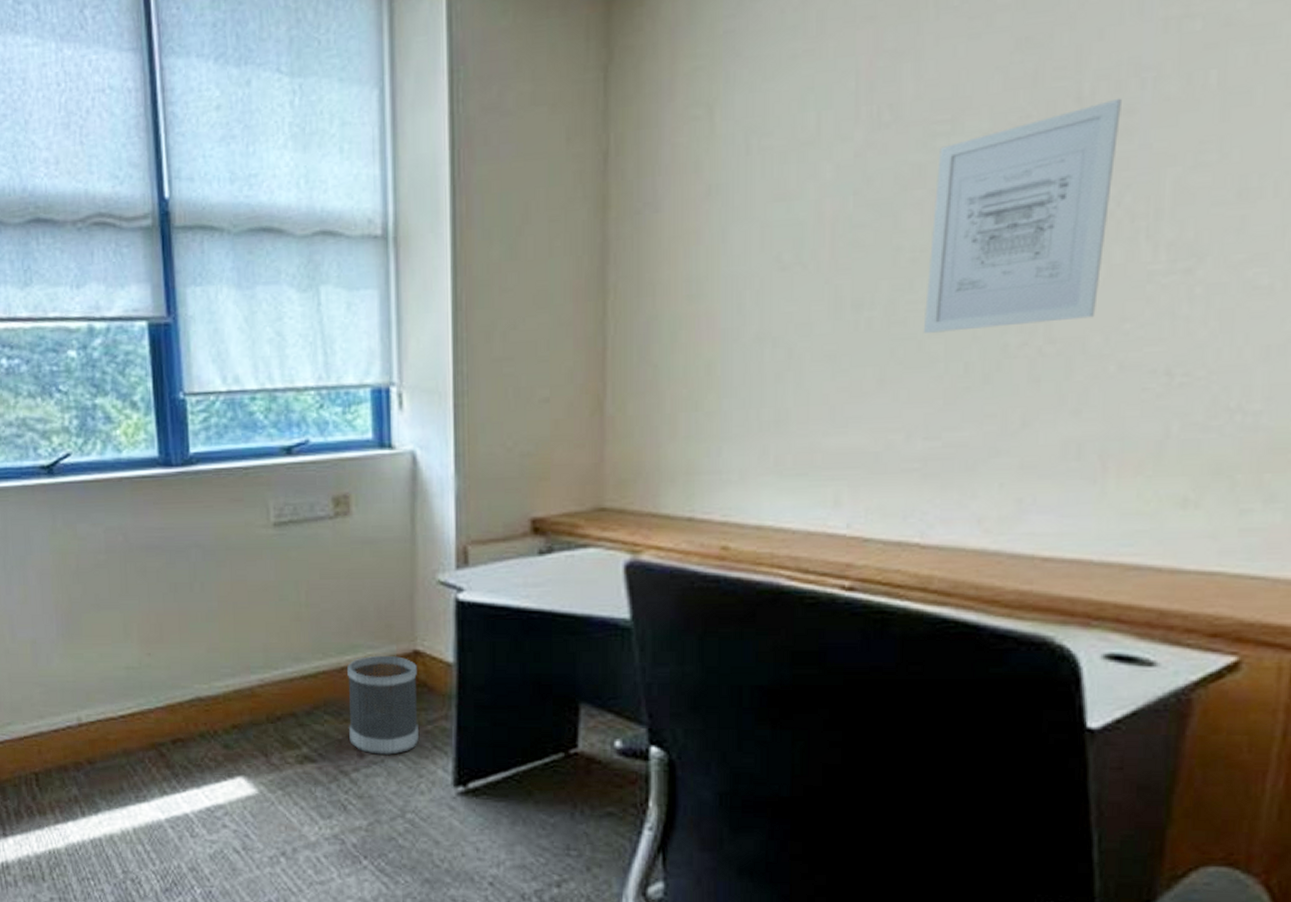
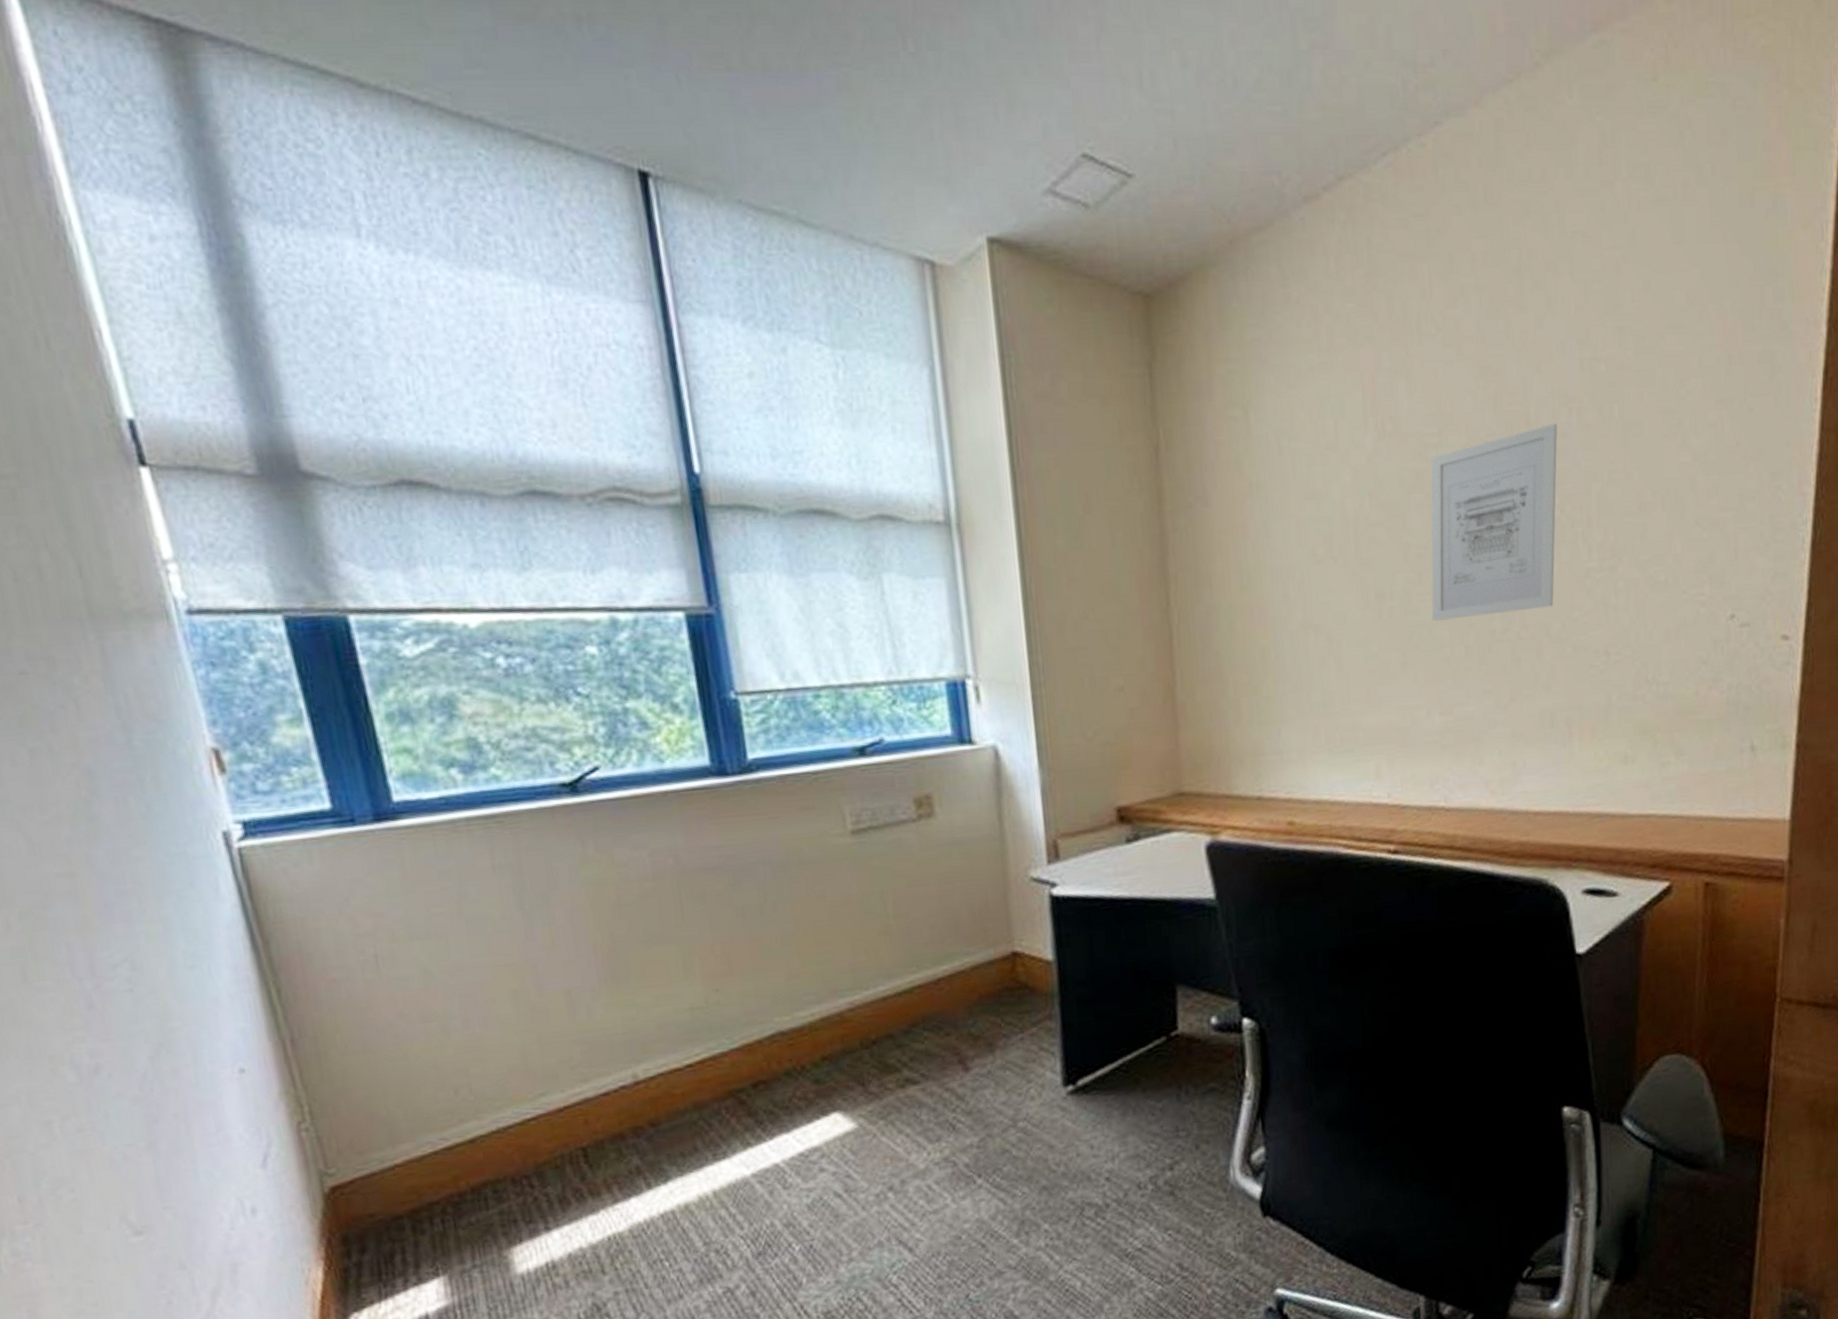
wastebasket: present [347,655,419,755] -> none [944,960,1025,1066]

